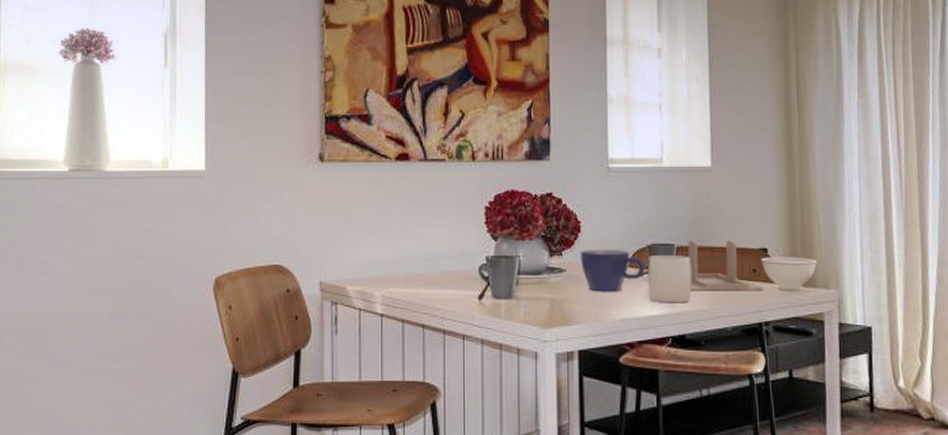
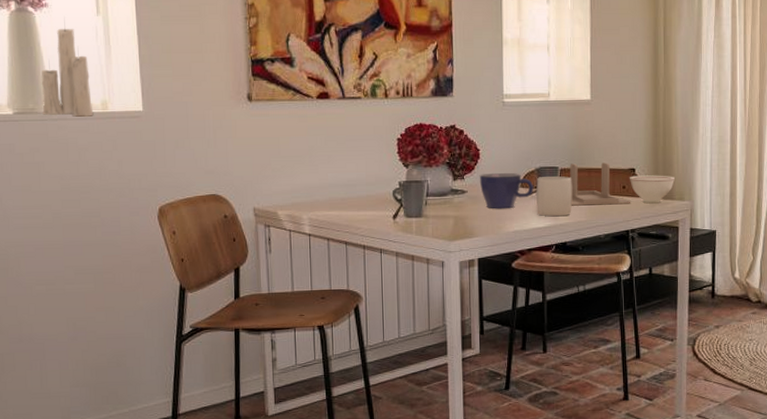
candle: none [99,68,153,177] -> present [41,16,94,118]

